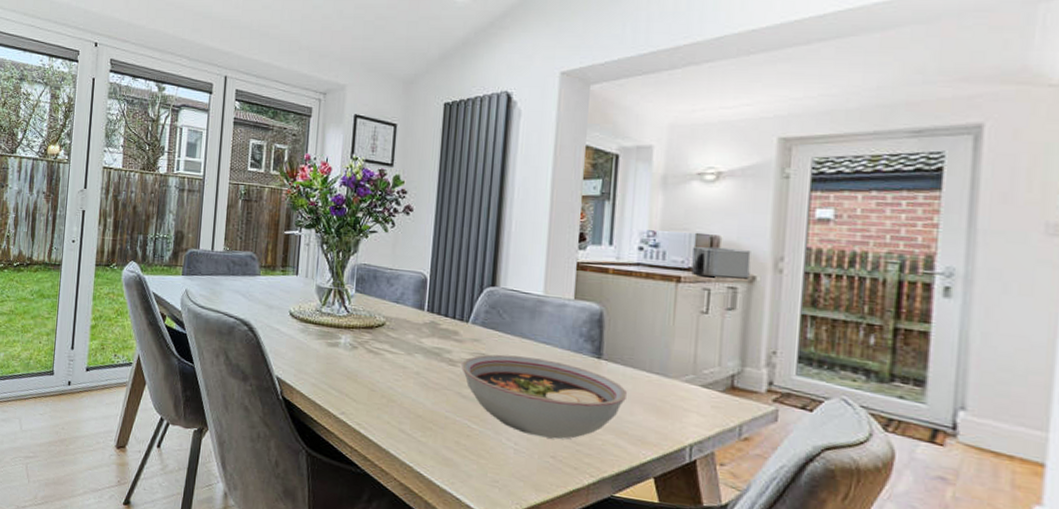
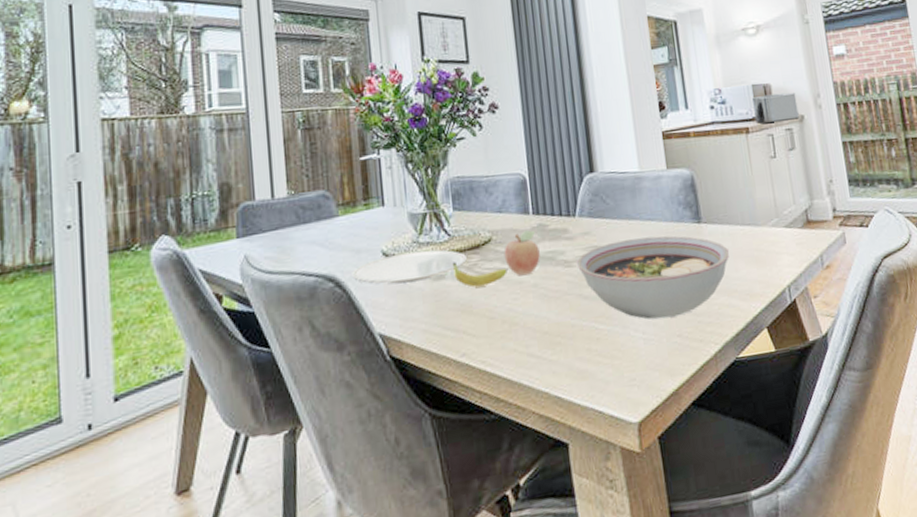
plate: none [263,316,360,344] -> present [352,249,467,284]
fruit: none [346,335,394,362] -> present [452,262,507,288]
fruit: none [393,324,428,363] -> present [504,230,540,276]

